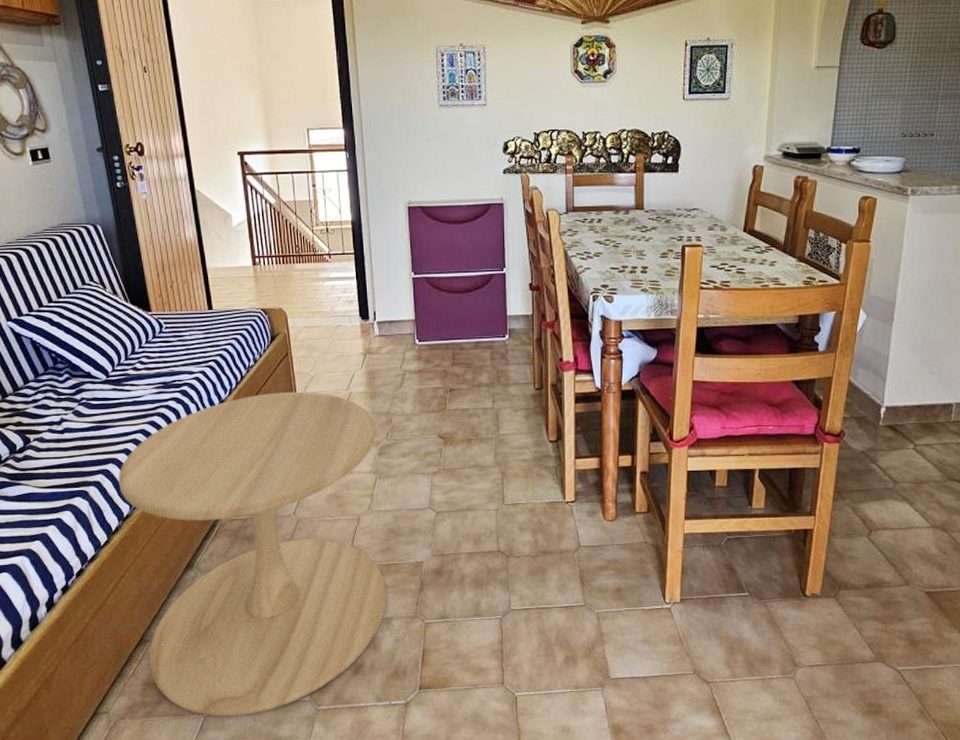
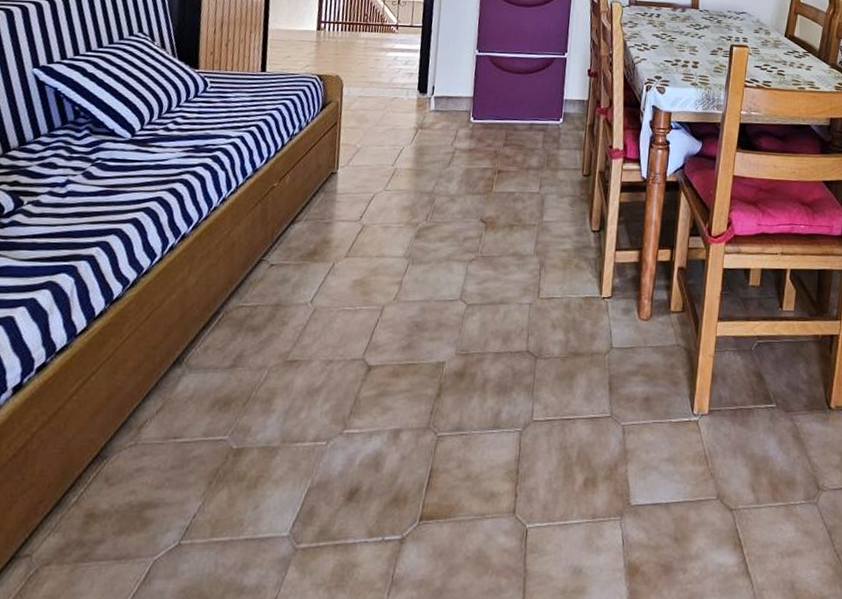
side table: present [118,391,387,717] -> none [99,163,417,560]

